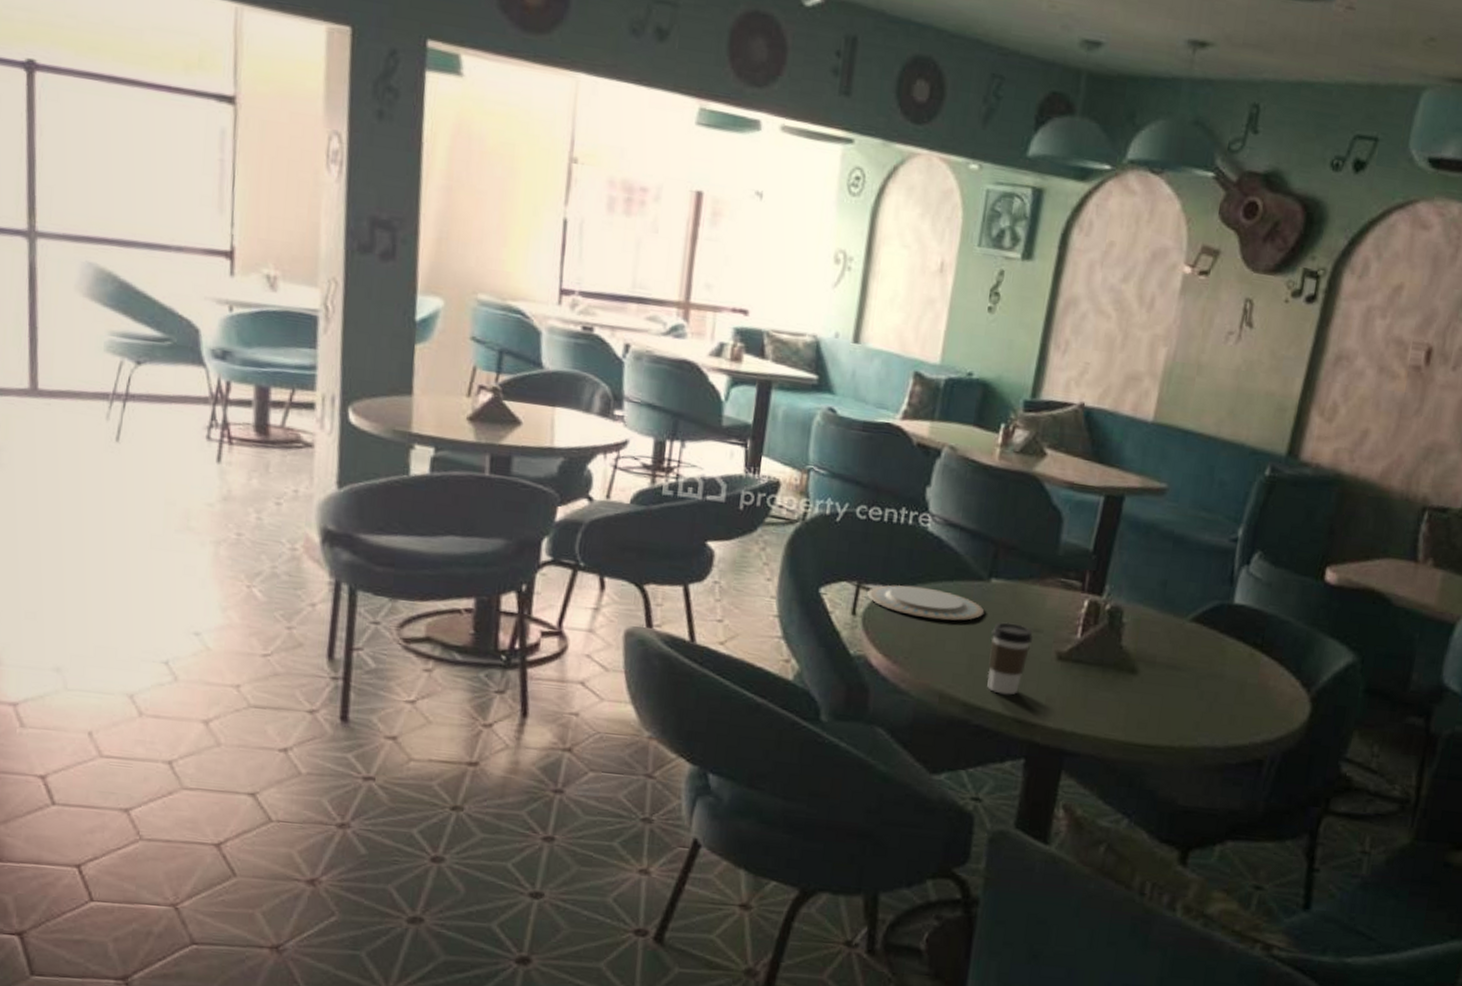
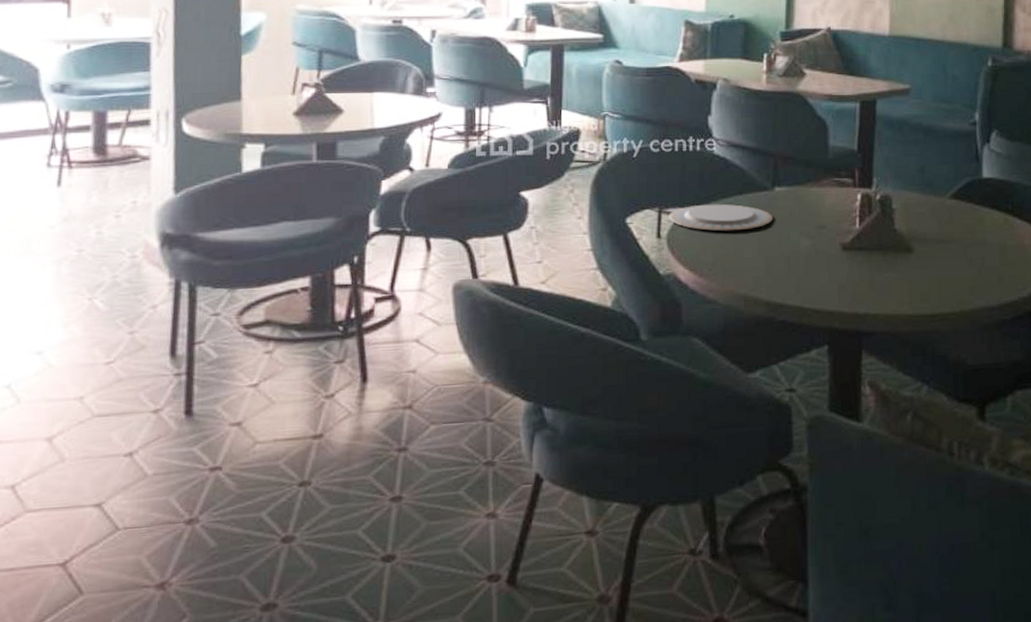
coffee cup: present [987,621,1033,695] -> none [782,224,818,289]

